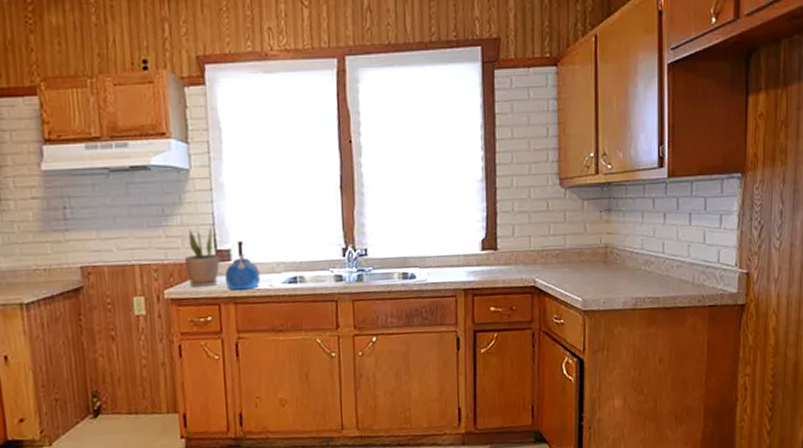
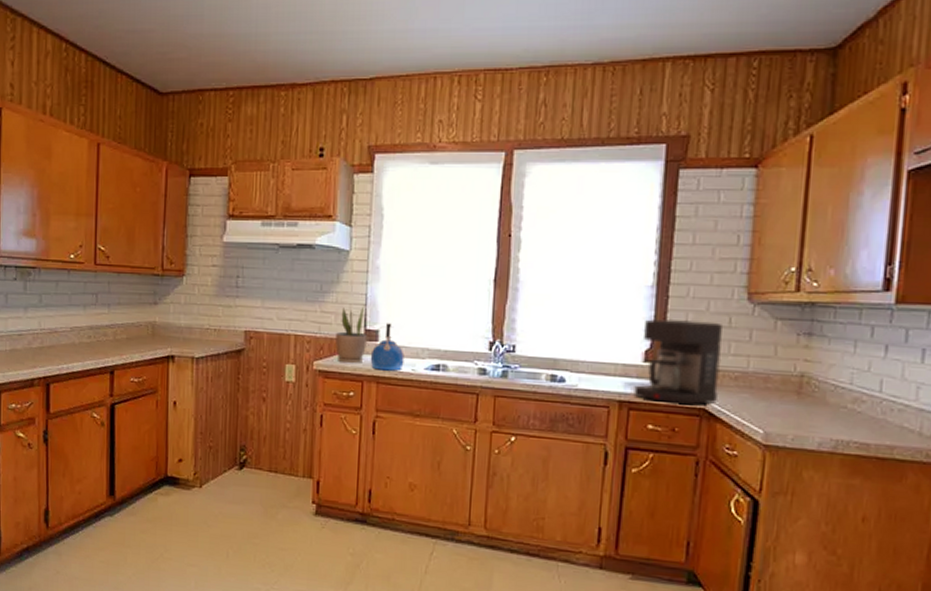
coffee maker: none [476,207,544,287] -> present [634,319,722,406]

